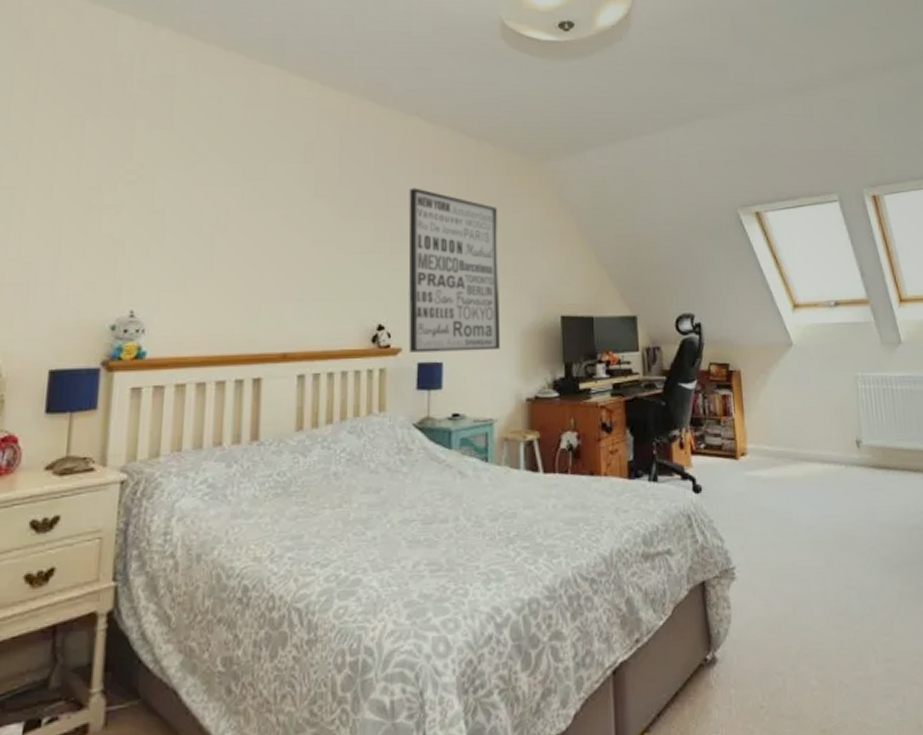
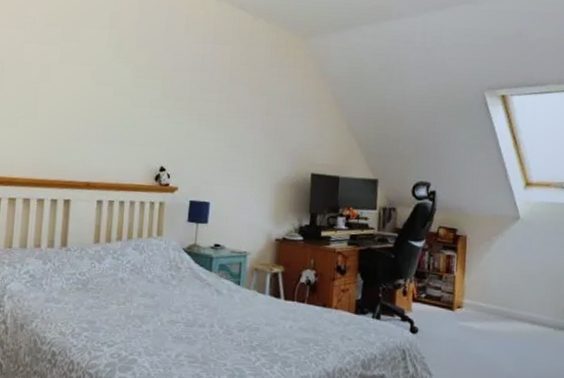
wall art: present [408,187,500,353] -> none [183,54,265,197]

